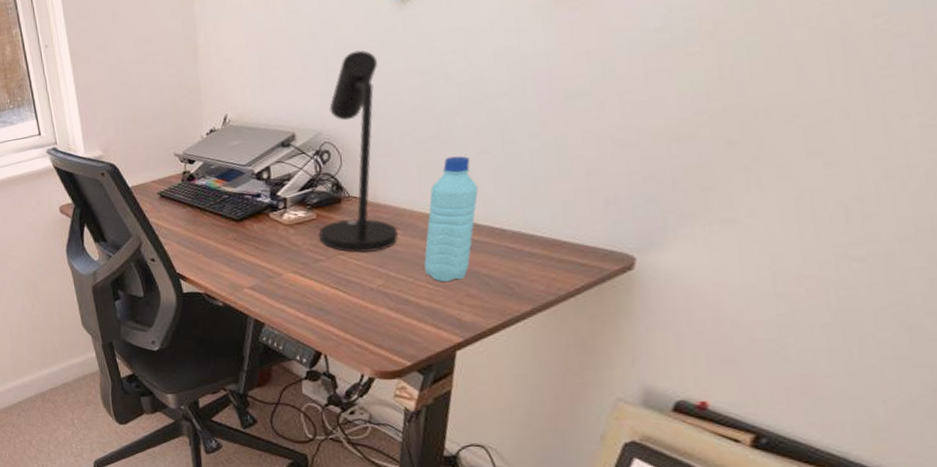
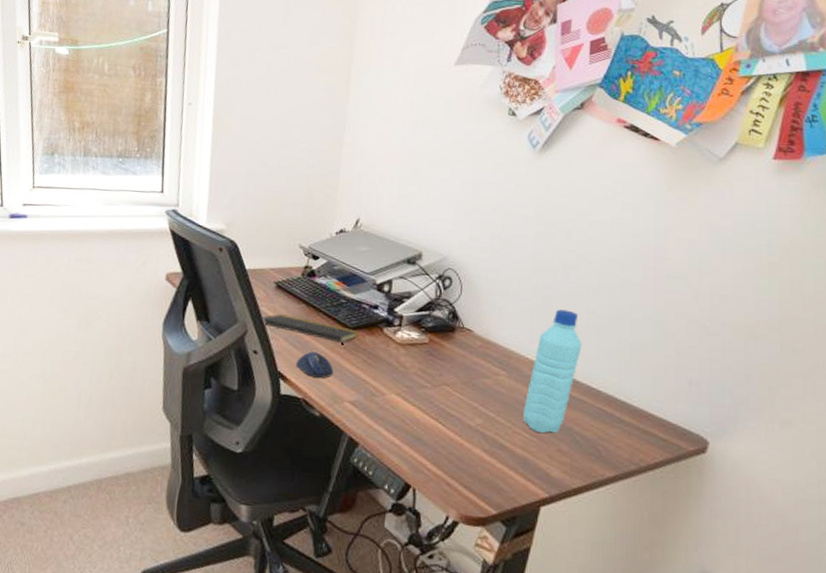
notepad: none [151,220,246,237] -> present [261,314,358,345]
computer mouse: none [192,248,229,272] -> present [296,351,334,378]
desk lamp: present [318,50,399,253] -> none [428,187,510,389]

